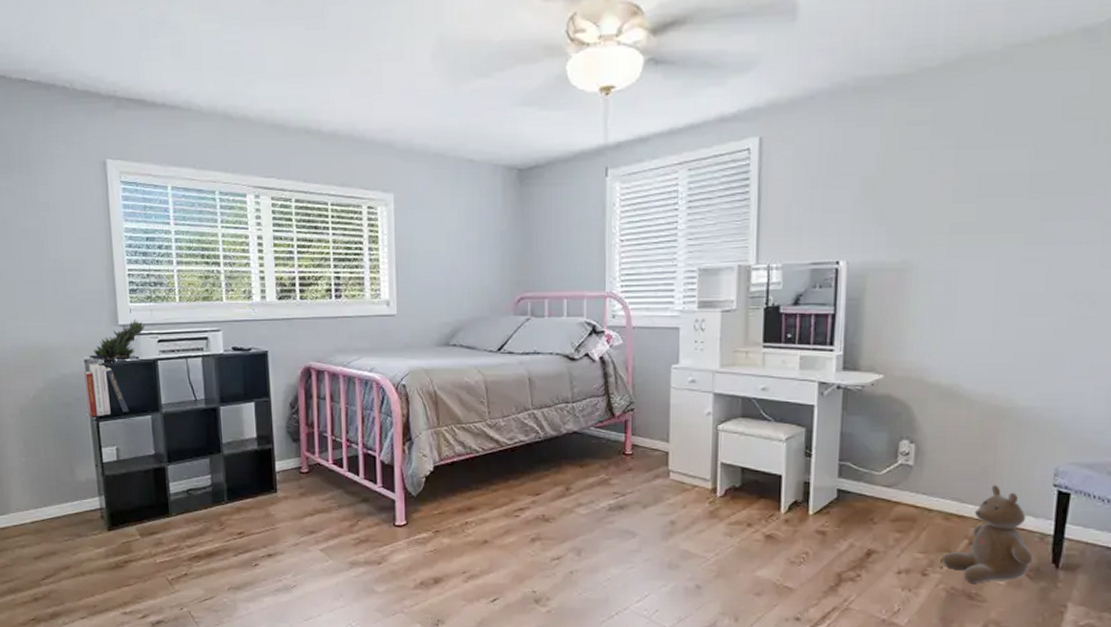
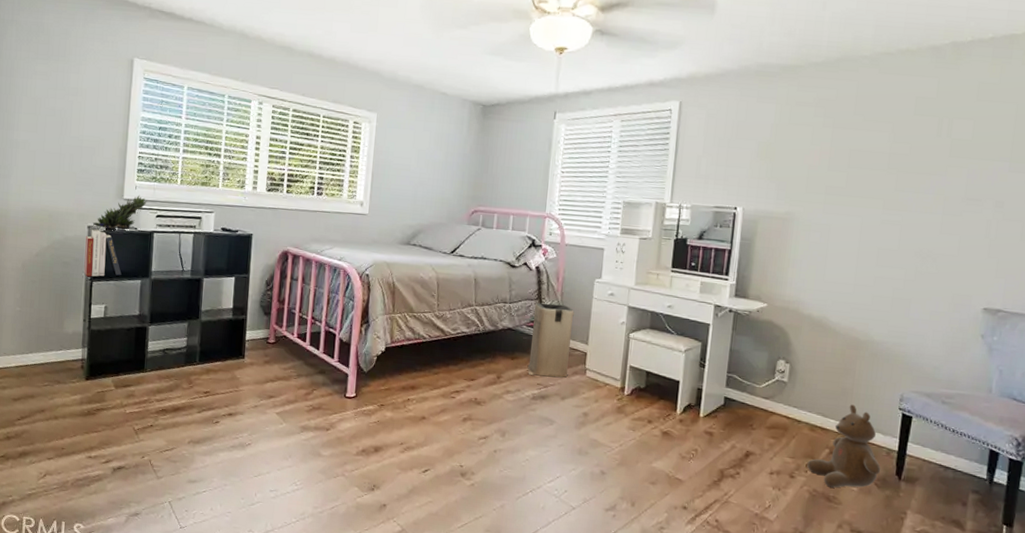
laundry basket: none [600,399,650,484] -> present [527,302,574,378]

